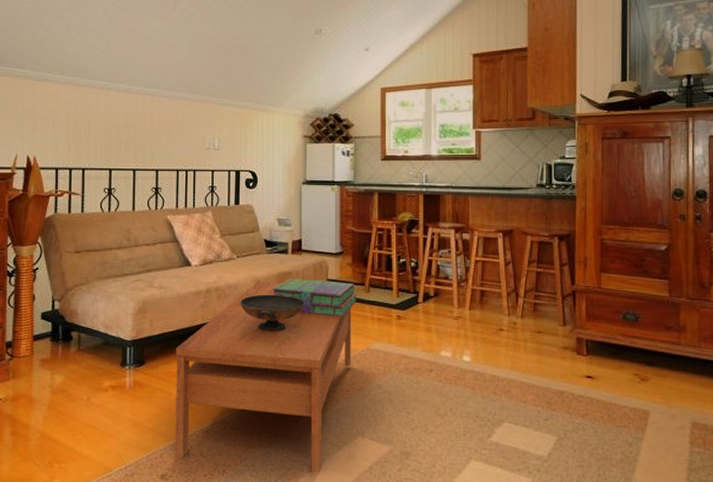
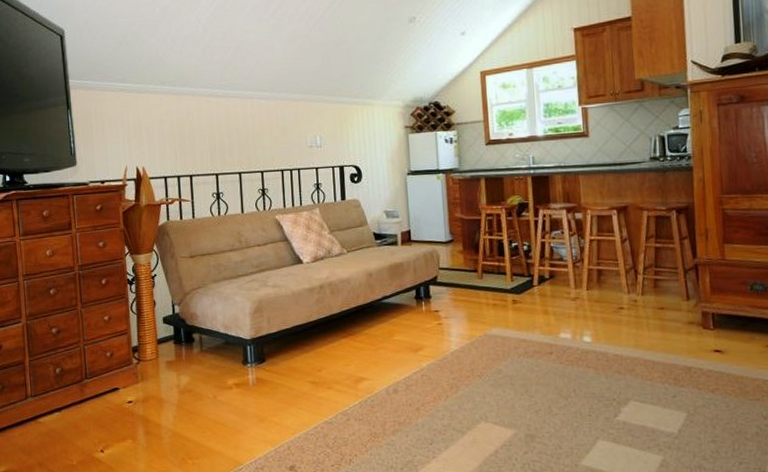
coffee table: present [175,282,352,473] -> none [294,274,470,459]
decorative bowl: present [240,292,306,332] -> none [354,283,420,324]
stack of books: present [272,278,357,317] -> none [385,268,471,305]

